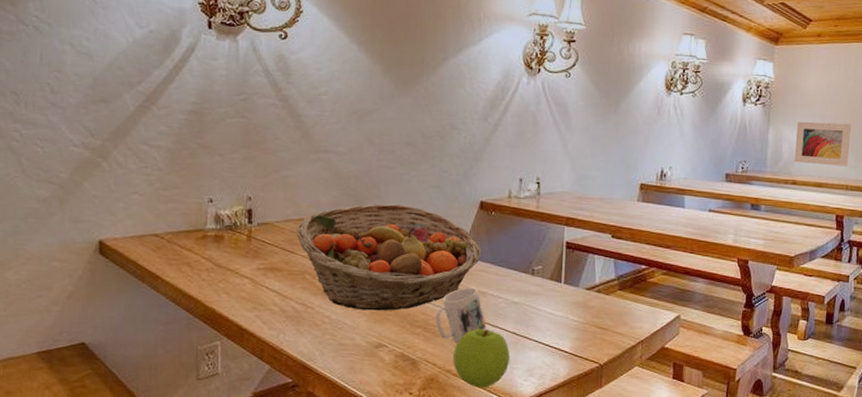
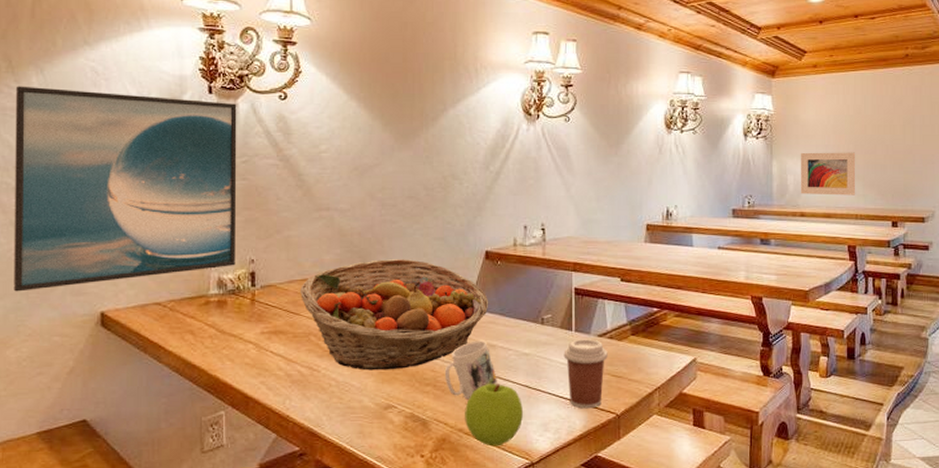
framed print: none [11,9,237,216] -> present [13,86,237,292]
coffee cup: none [551,291,595,358] -> present [563,339,608,409]

